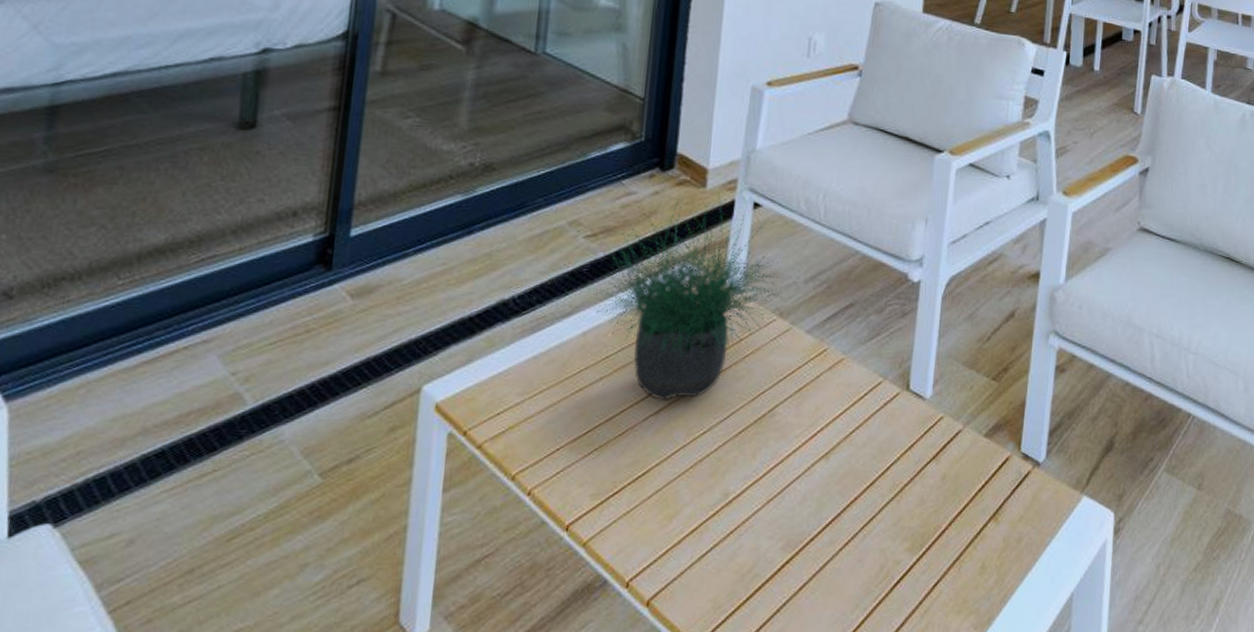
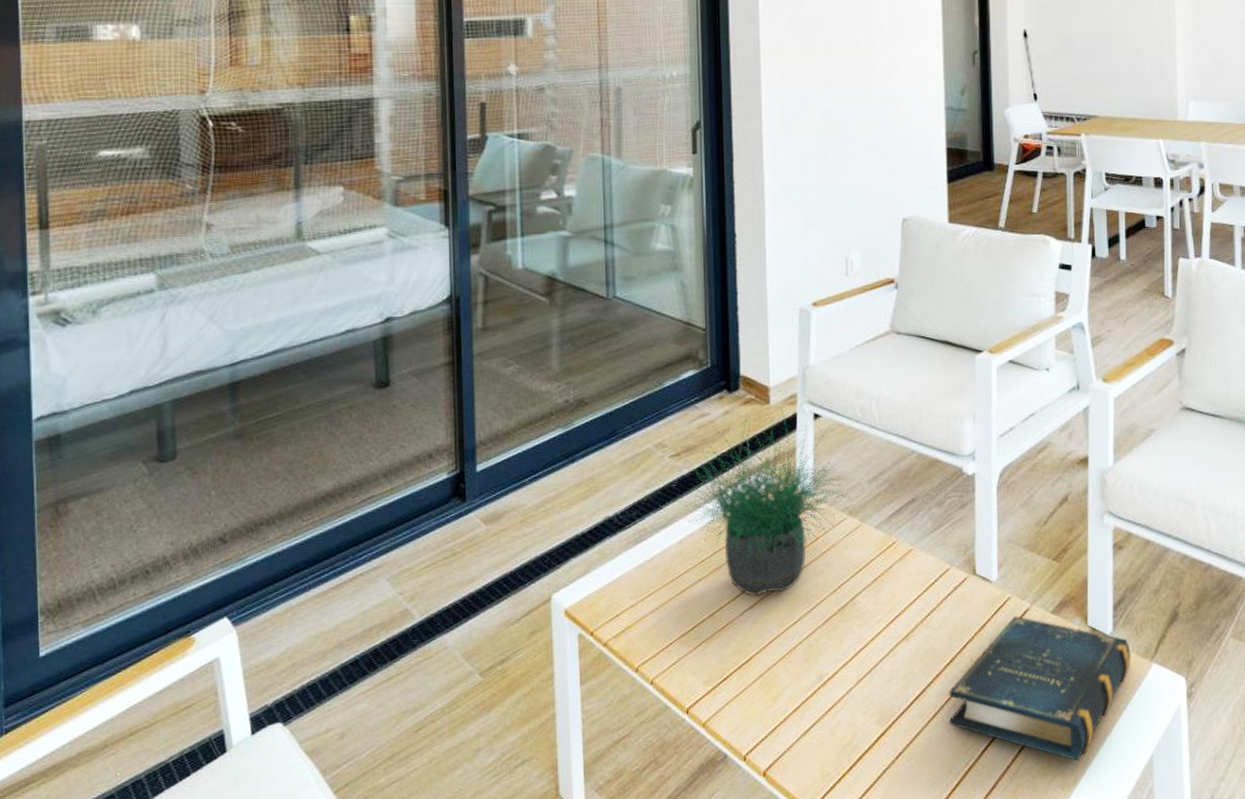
book: none [863,438,1062,599] -> present [949,616,1131,761]

